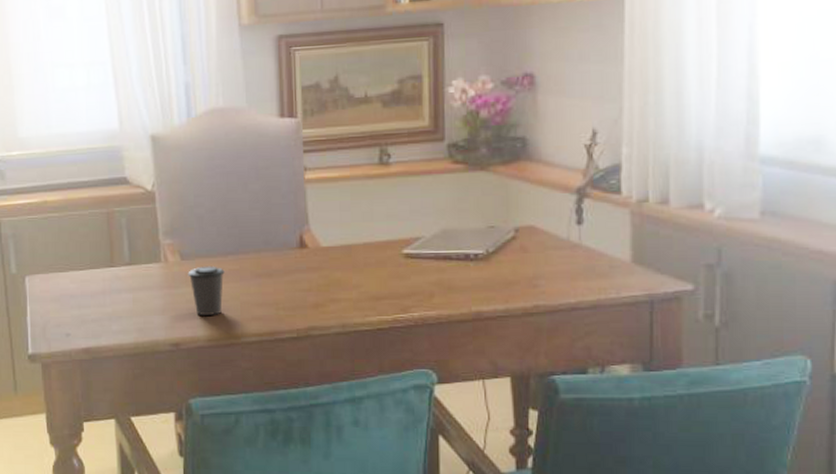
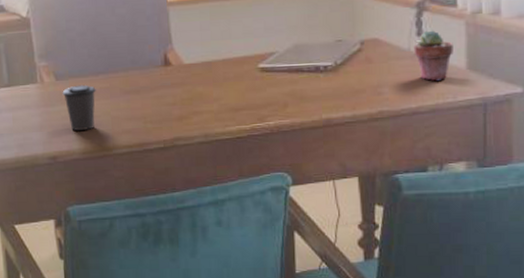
potted succulent: none [573,219,617,274] -> present [413,30,453,81]

